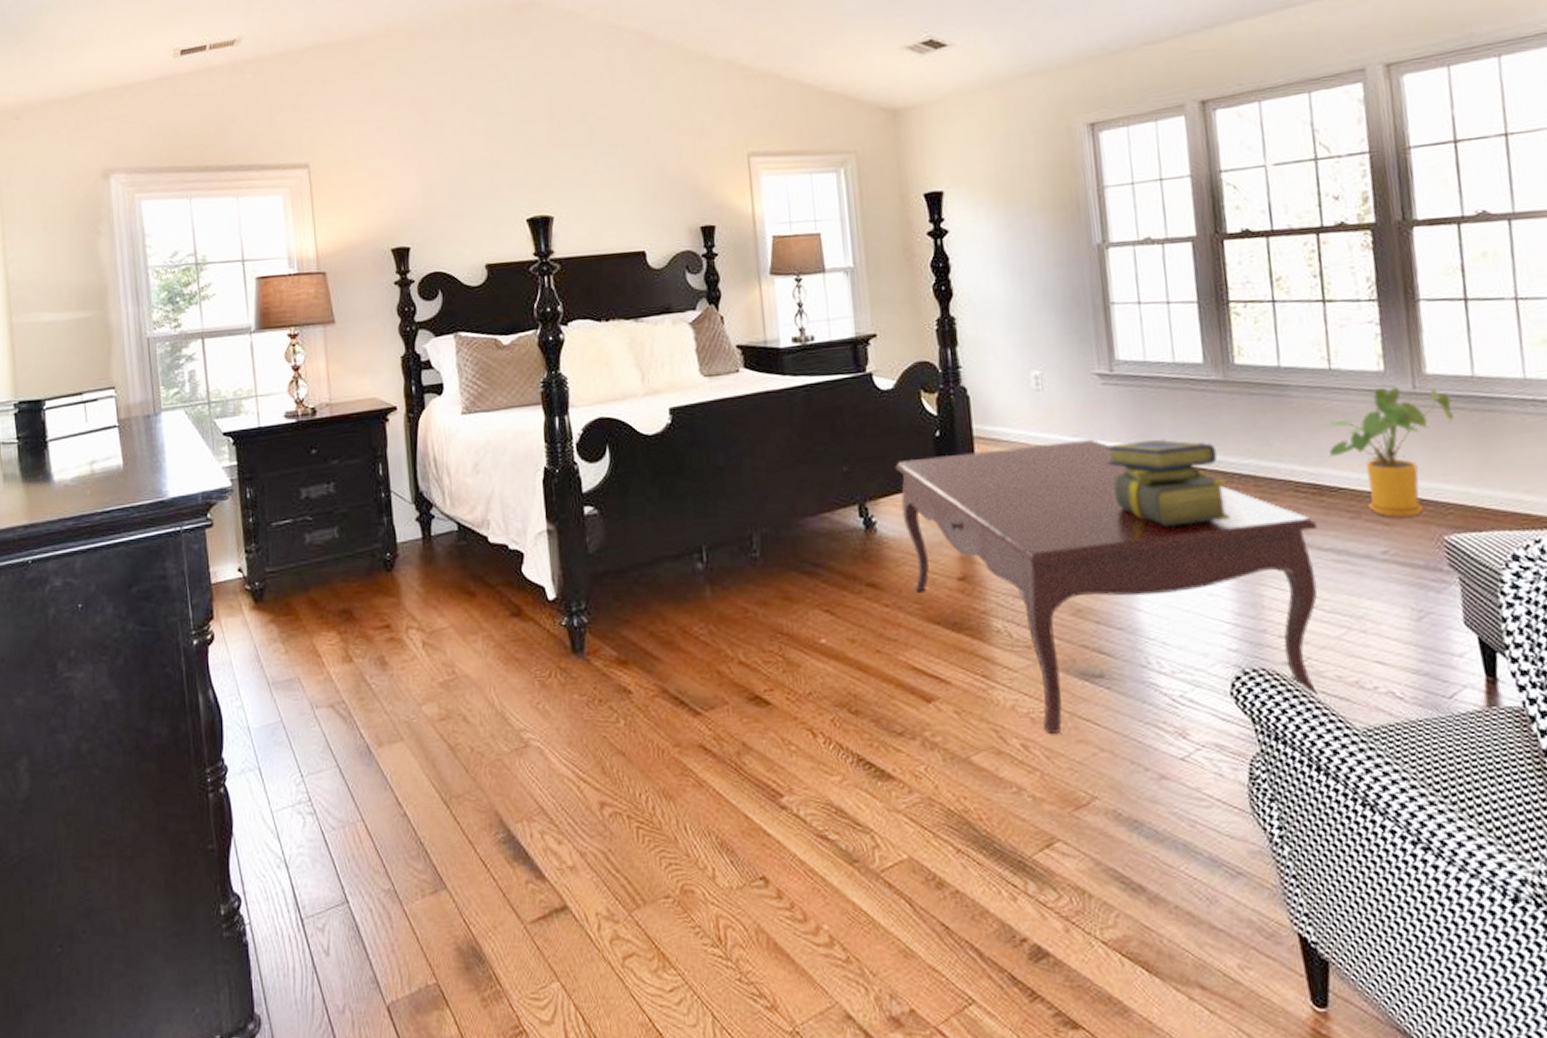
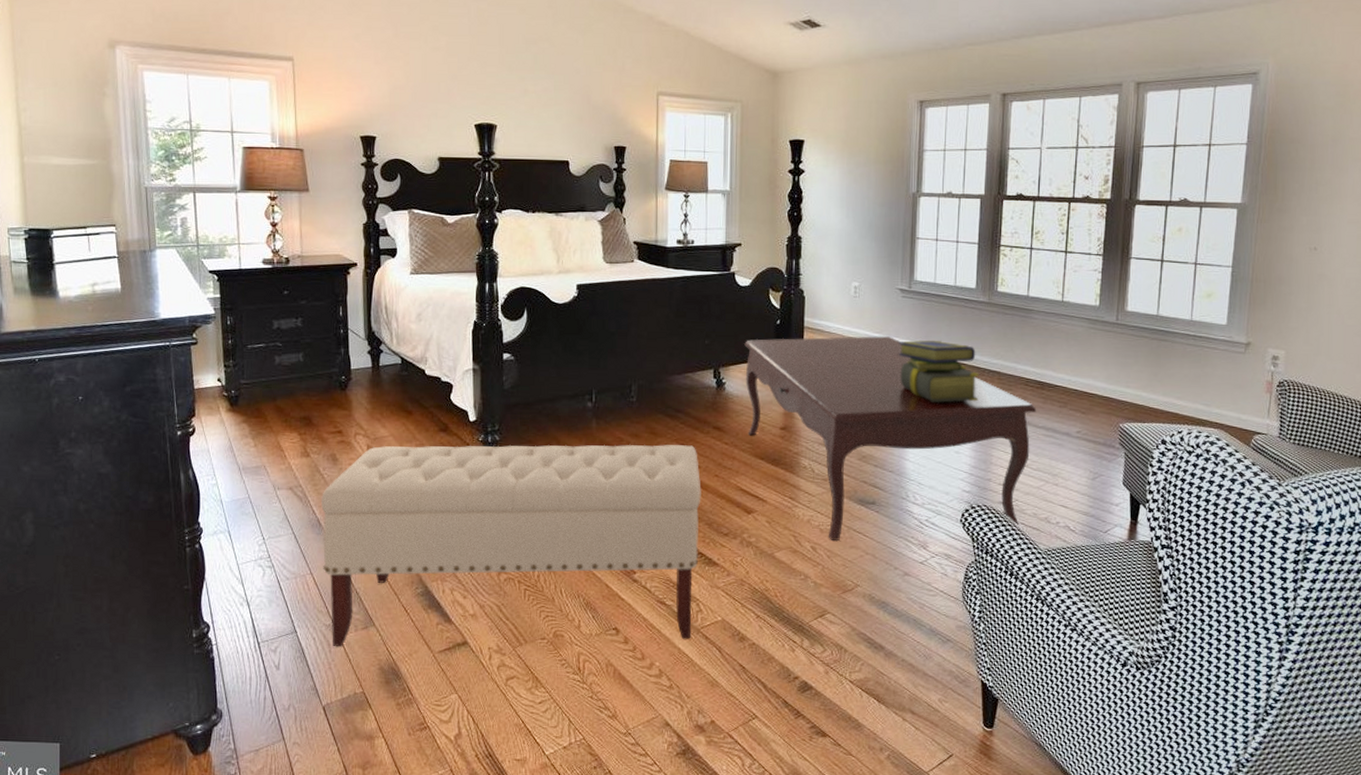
bench: none [370,611,869,920] -> present [321,445,701,646]
house plant: present [1324,388,1454,517] -> none [1052,318,1140,409]

